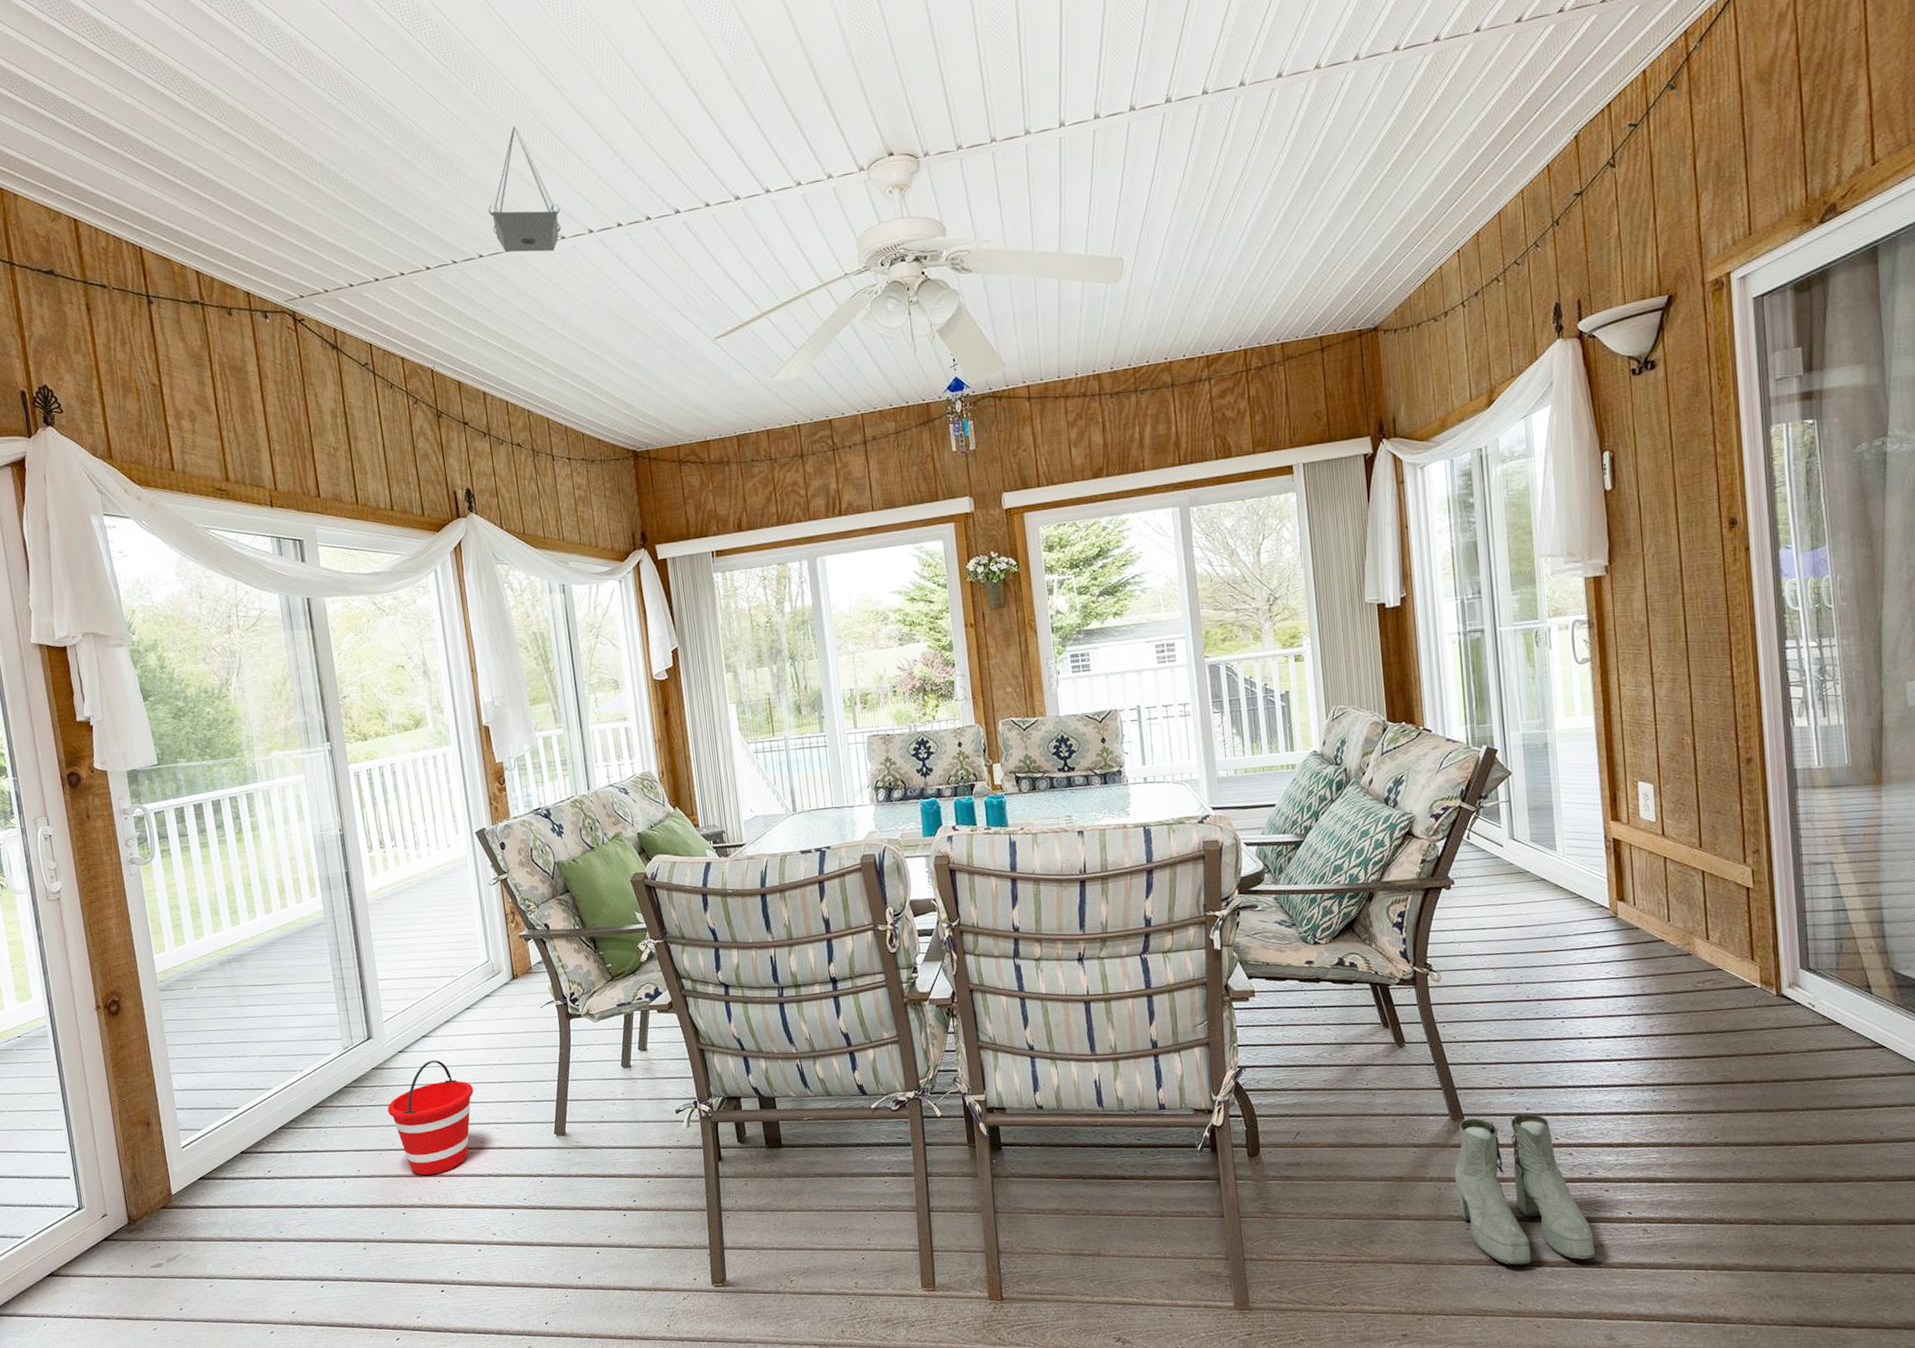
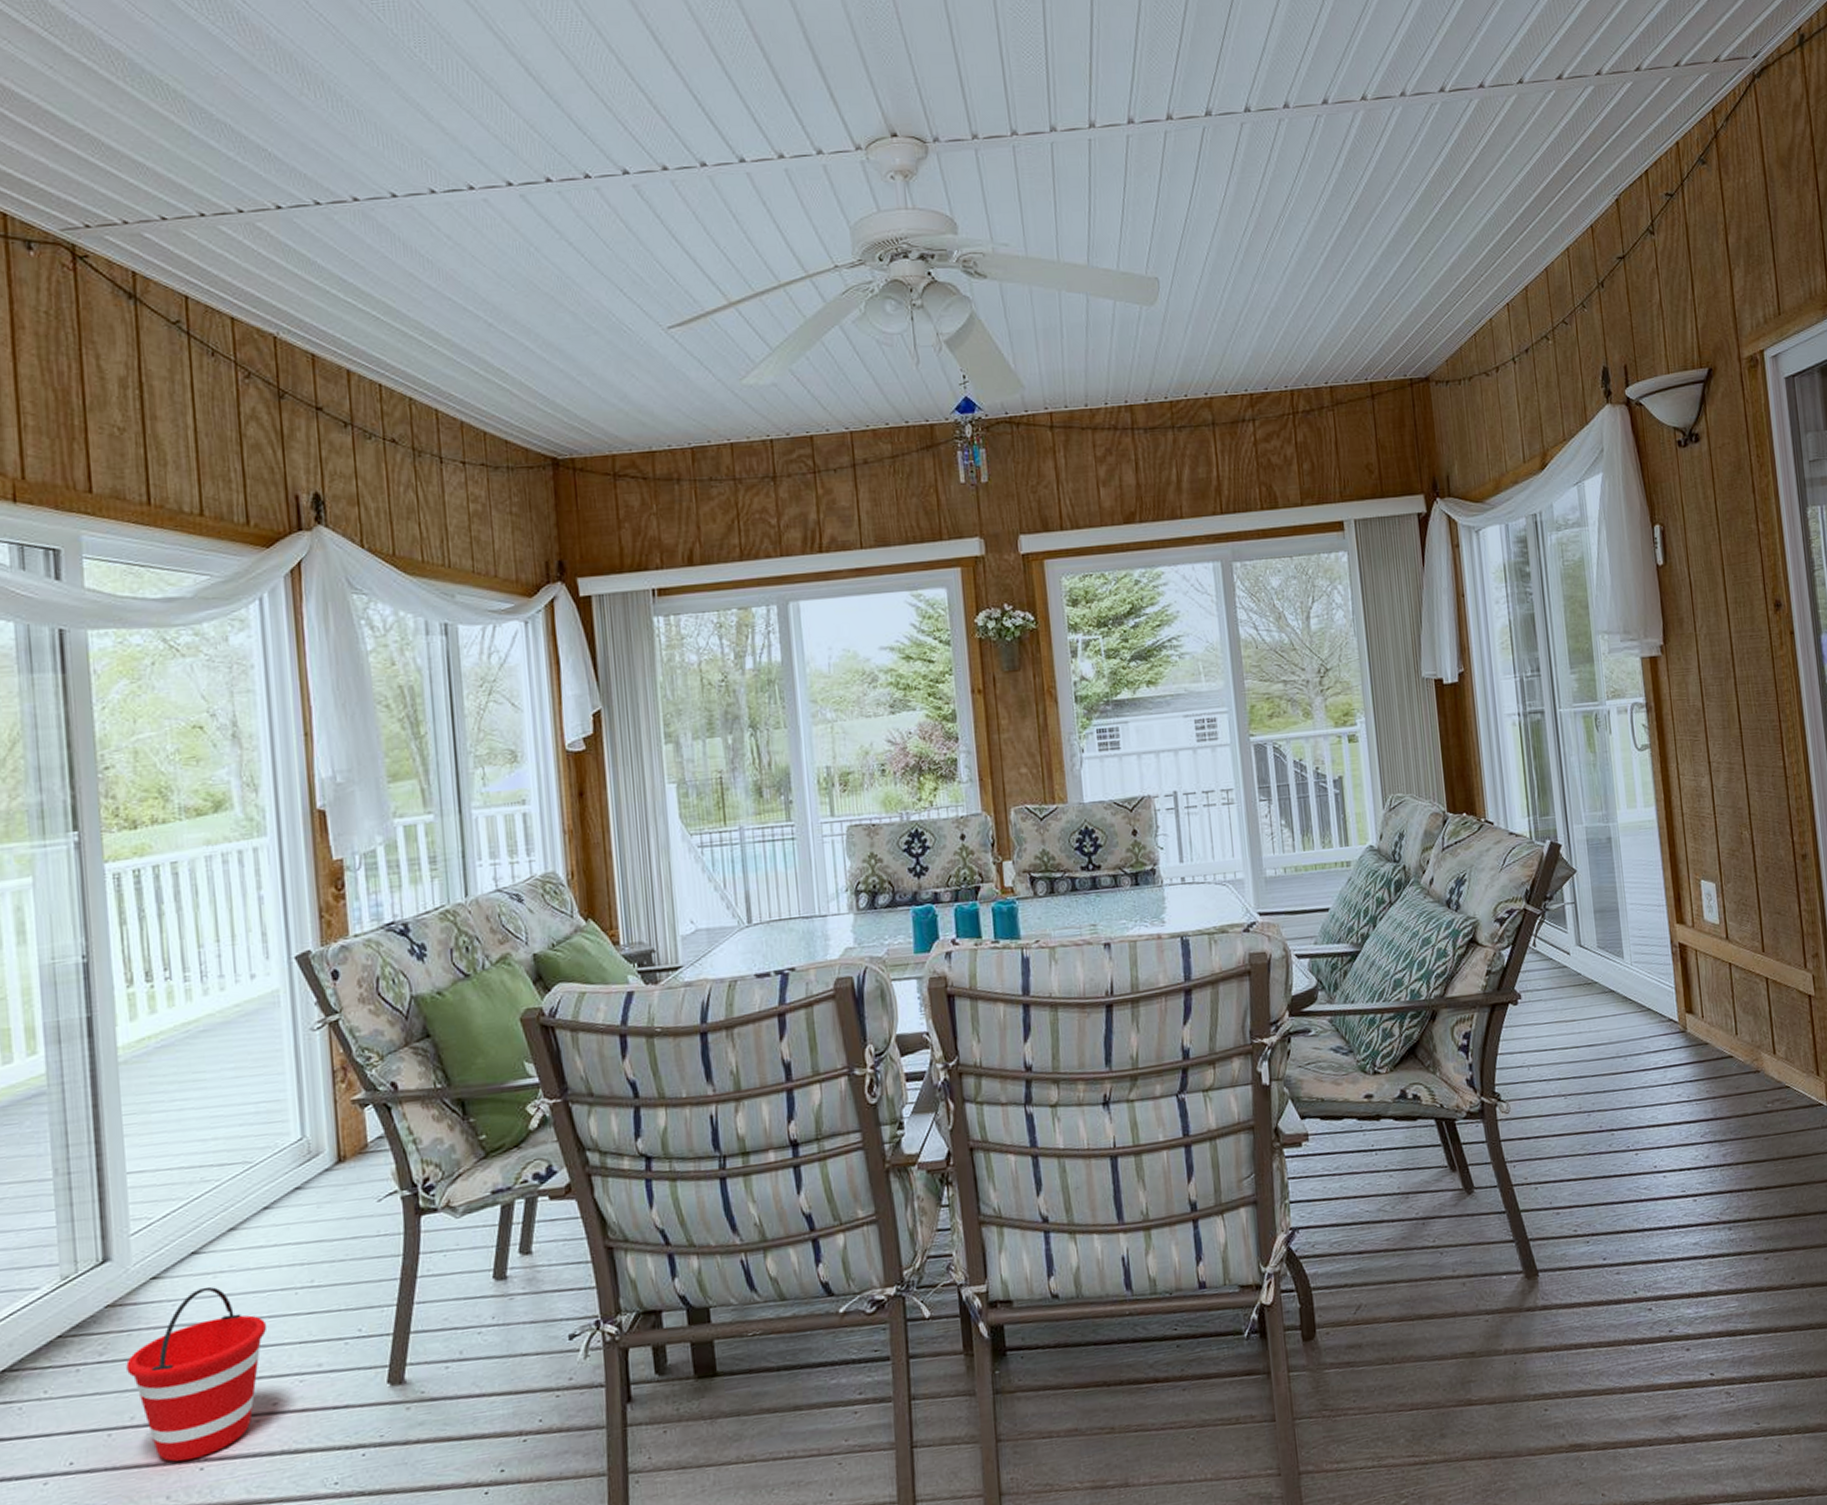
hanging planter: present [487,124,562,253] -> none [369,44,470,203]
boots: present [1454,1113,1596,1266] -> none [1530,1264,1680,1450]

